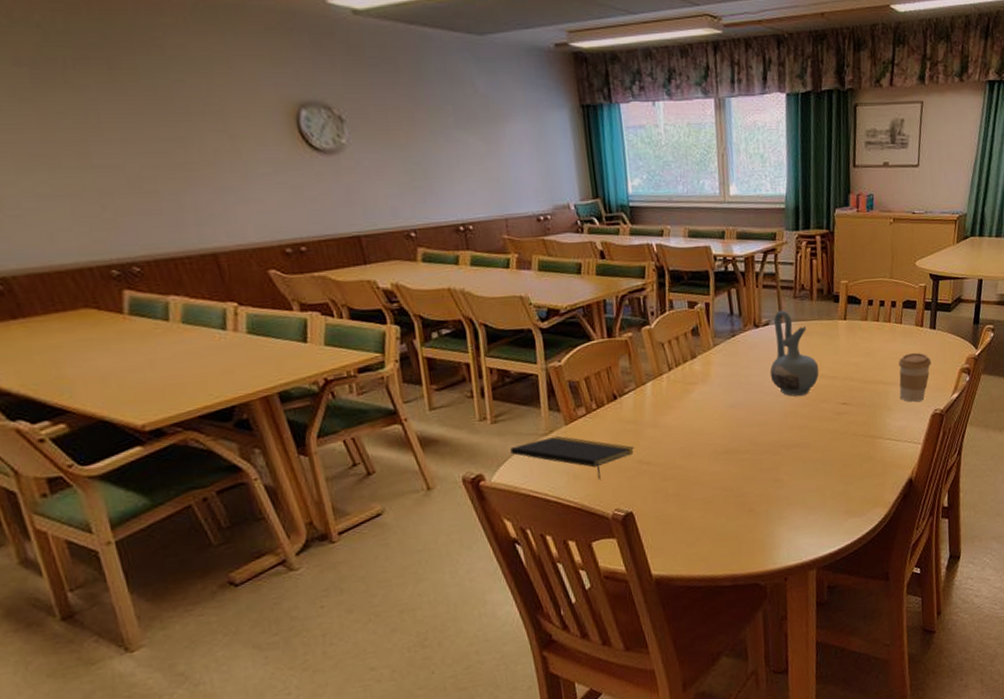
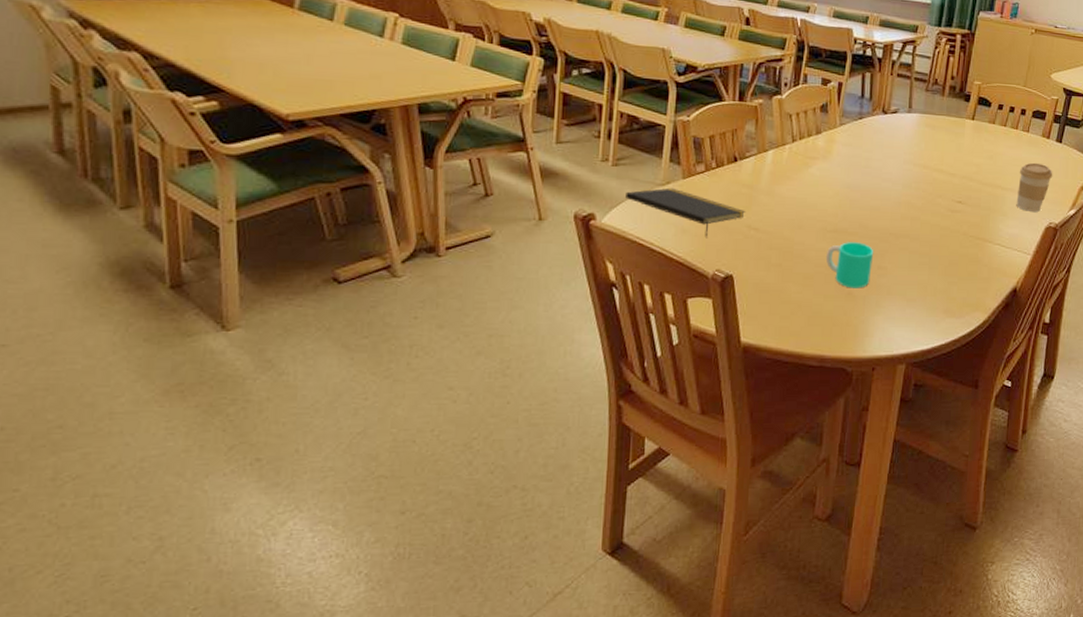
cup: none [721,459,769,506] -> present [825,242,874,289]
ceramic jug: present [770,310,819,396] -> none [890,100,940,187]

